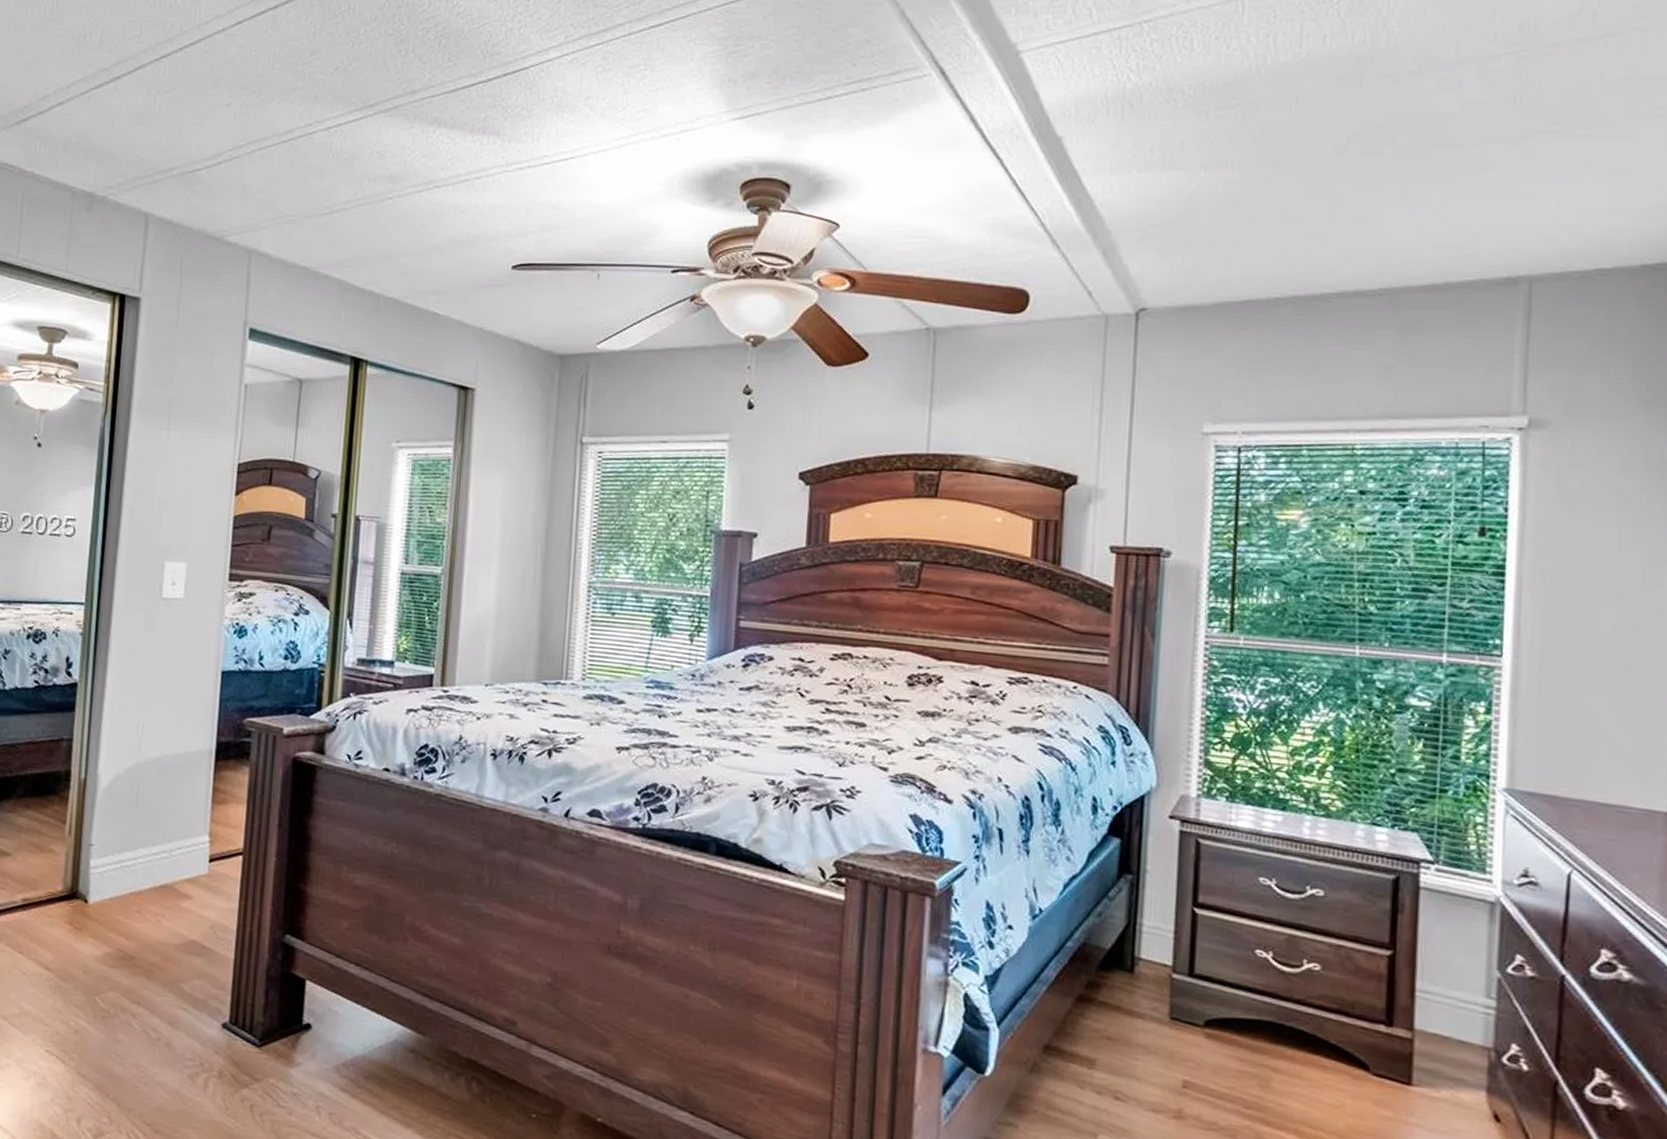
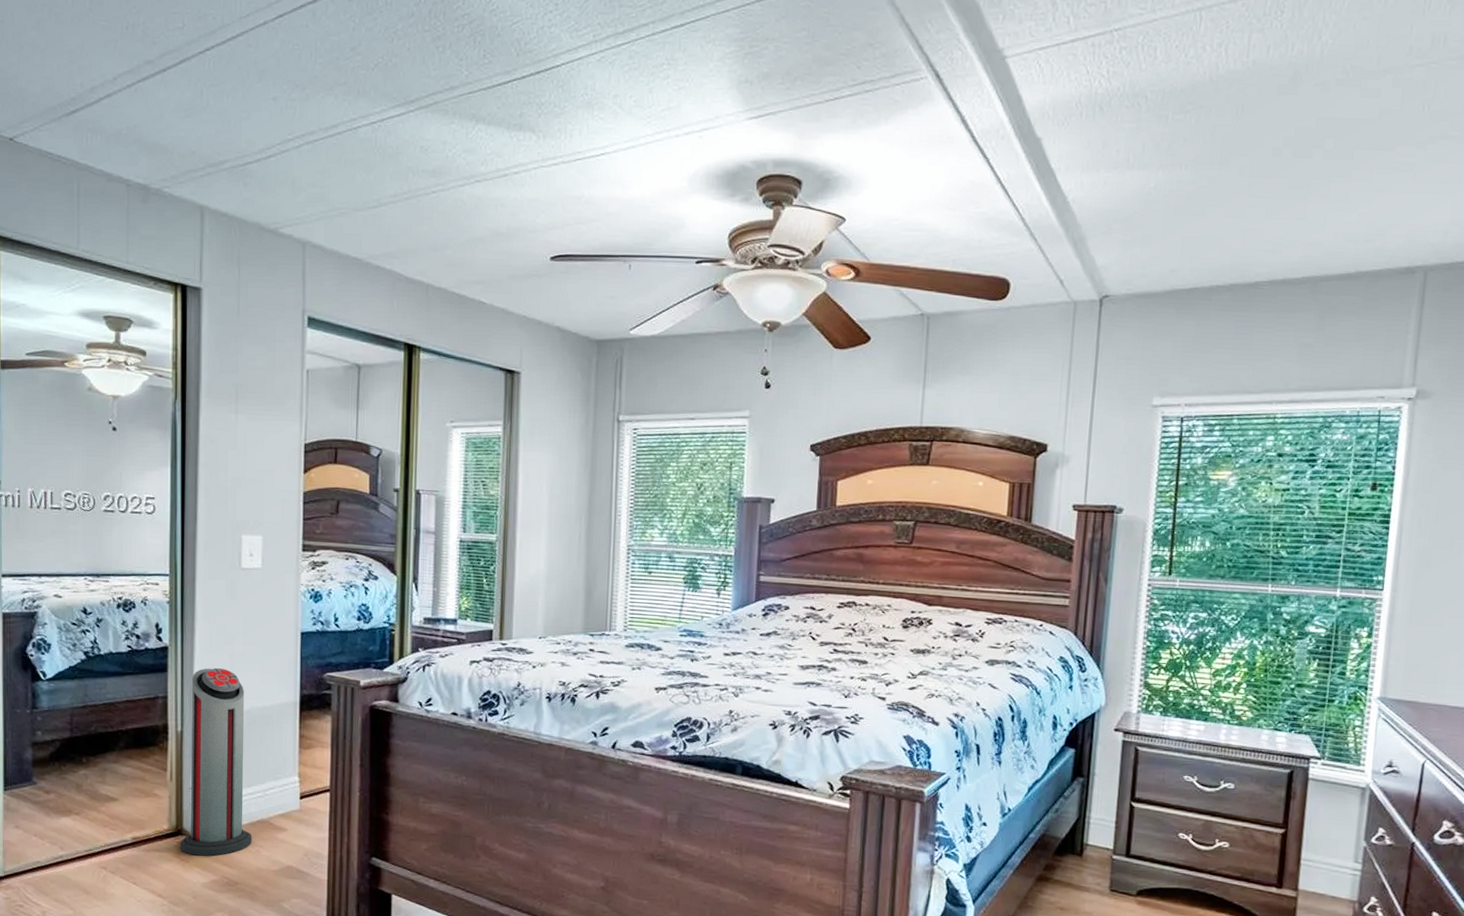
air purifier: none [73,708,157,925] -> present [180,667,252,856]

